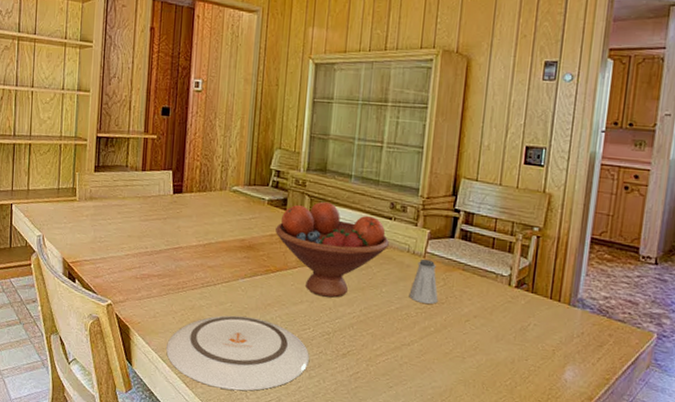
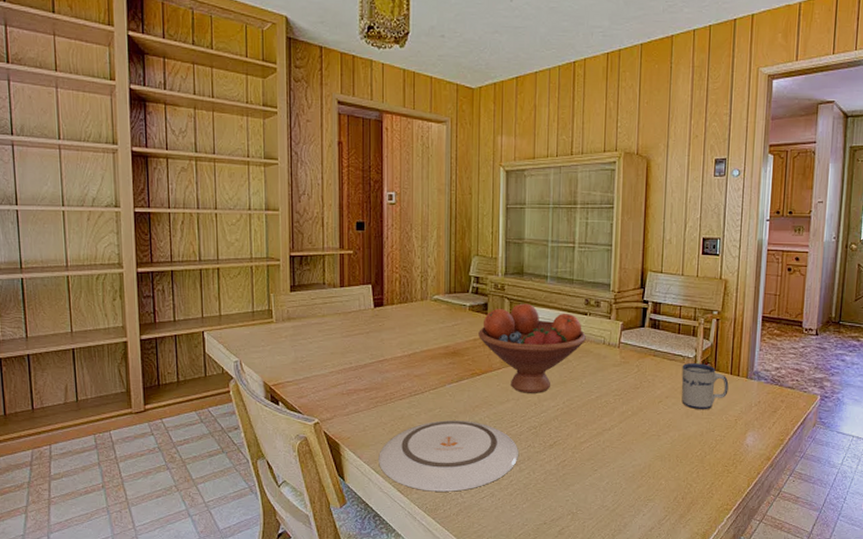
saltshaker: present [409,258,438,305] -> none [607,349,634,391]
mug: none [491,281,548,336] -> present [681,363,729,410]

